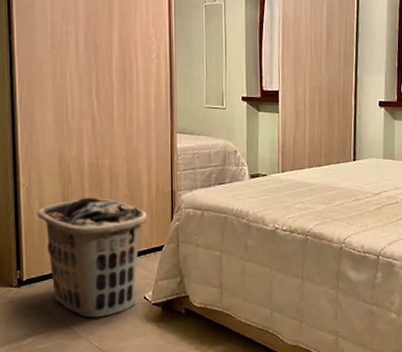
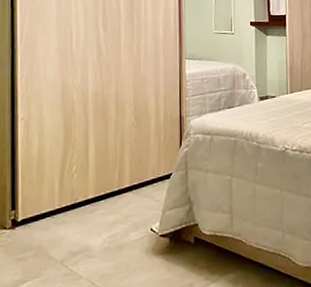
clothes hamper: present [37,197,147,318] -> none [35,128,155,256]

